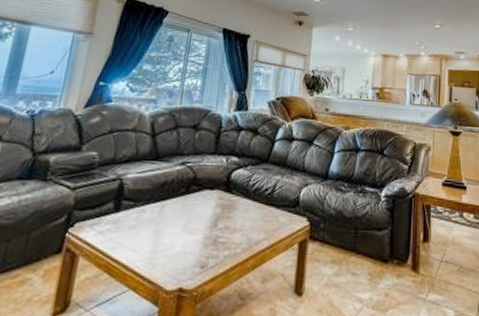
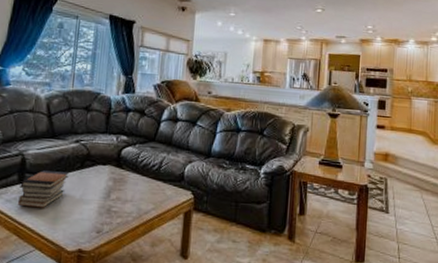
book stack: none [112,197,172,241] -> present [18,170,69,208]

